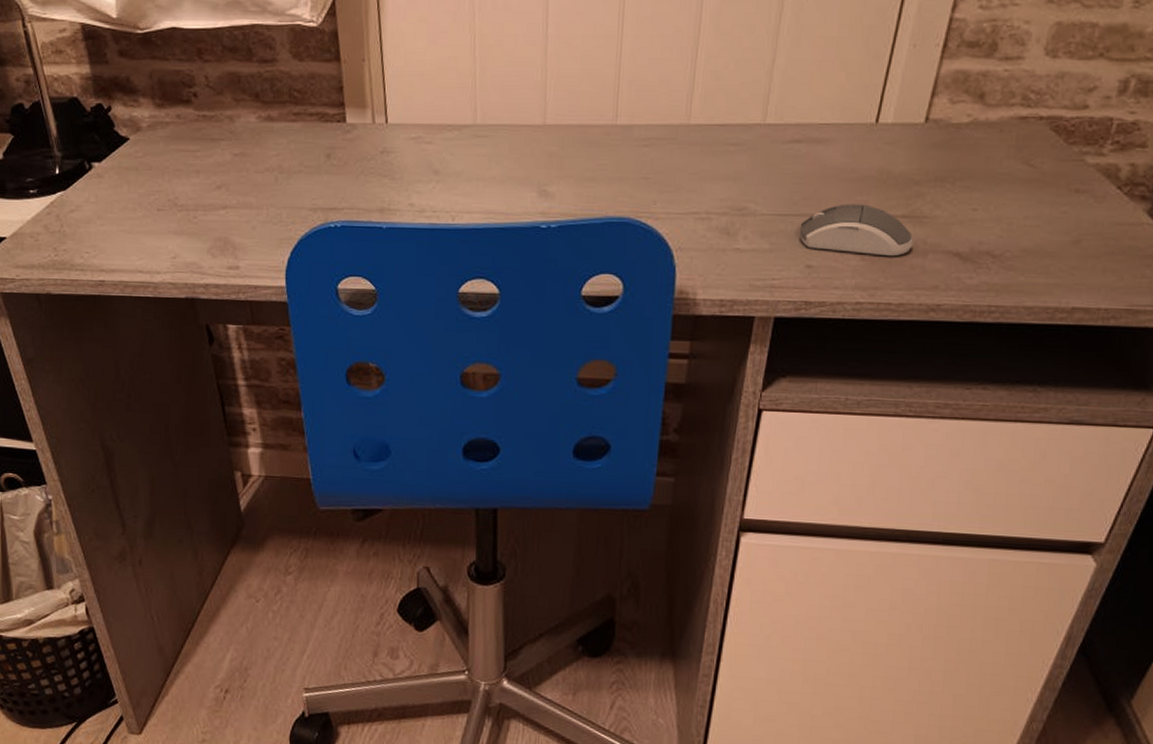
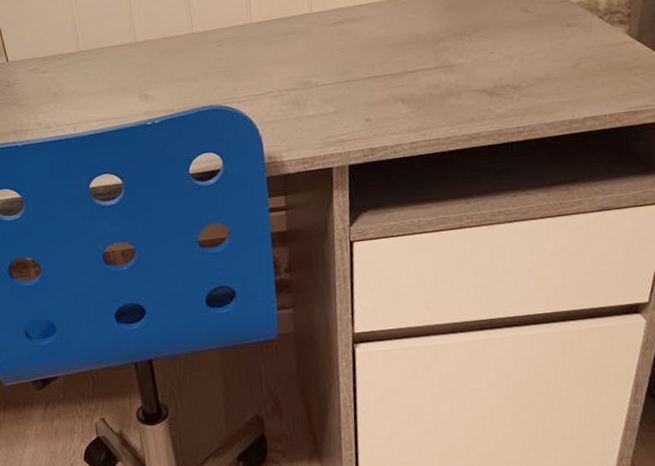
computer mouse: present [799,203,914,257] -> none [355,63,448,106]

